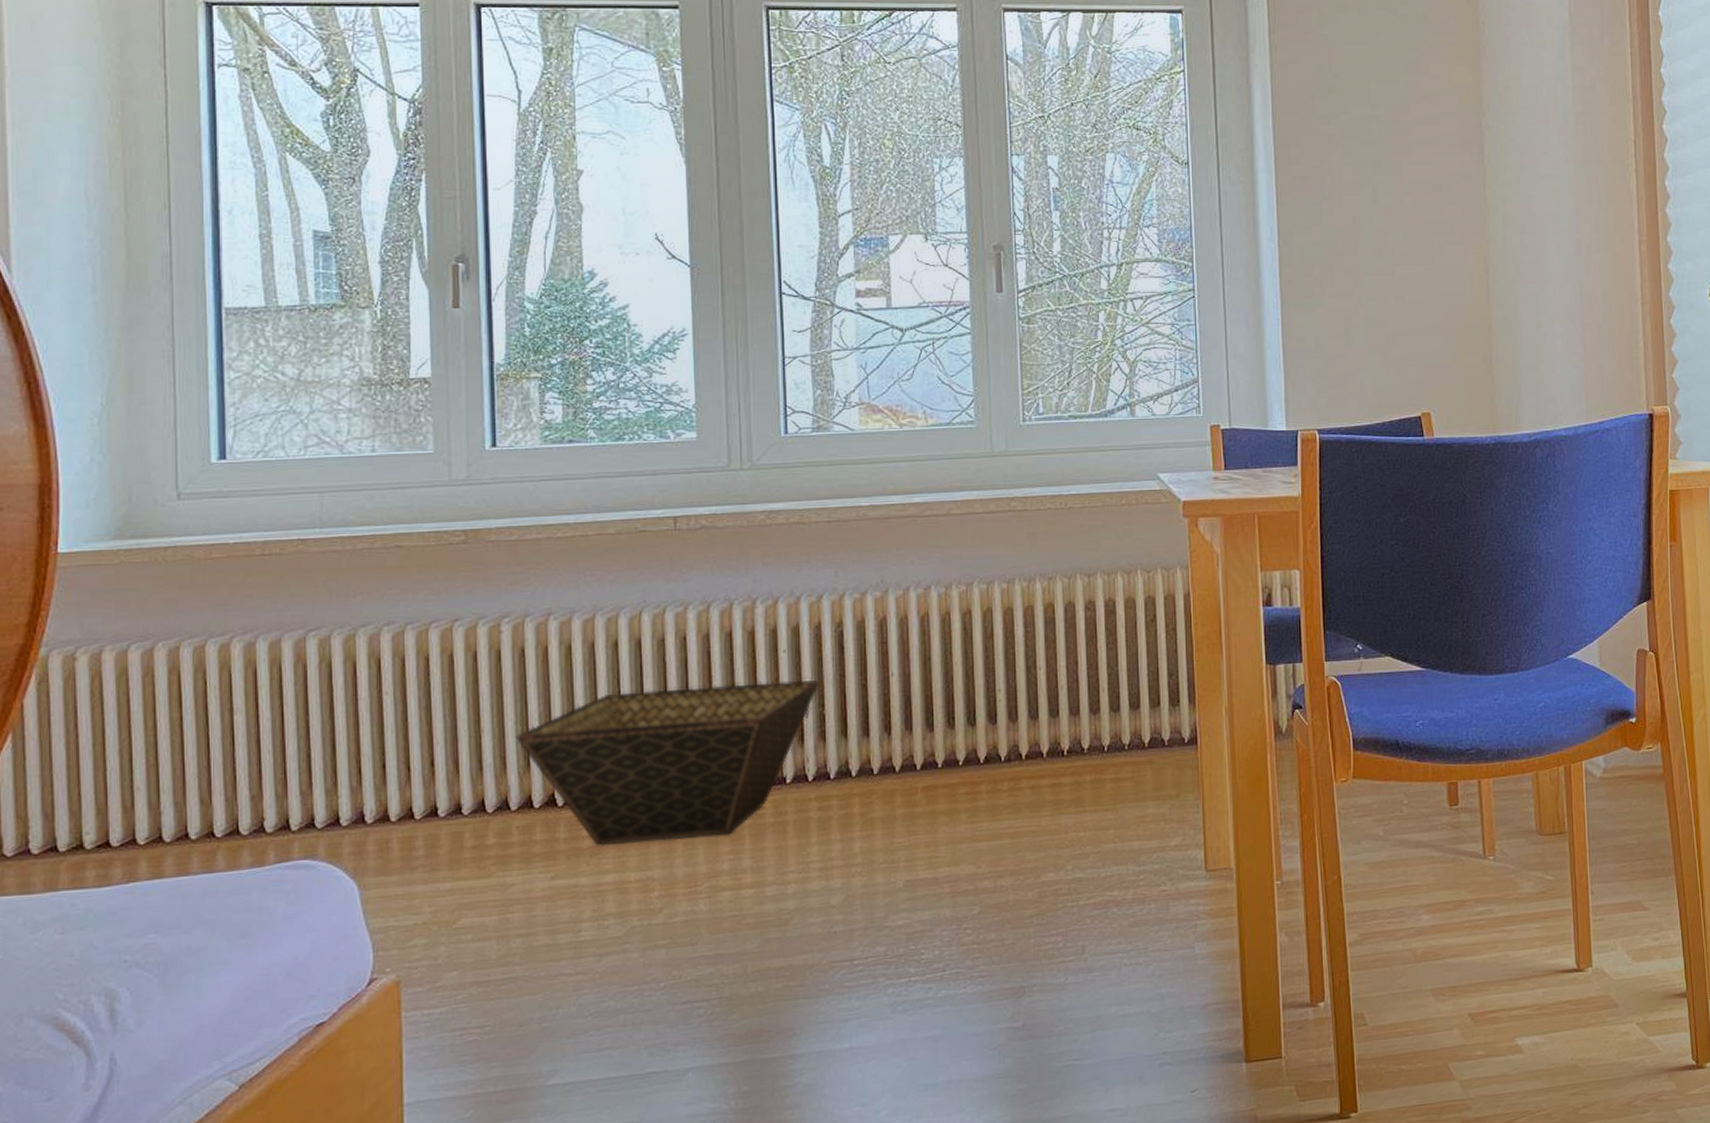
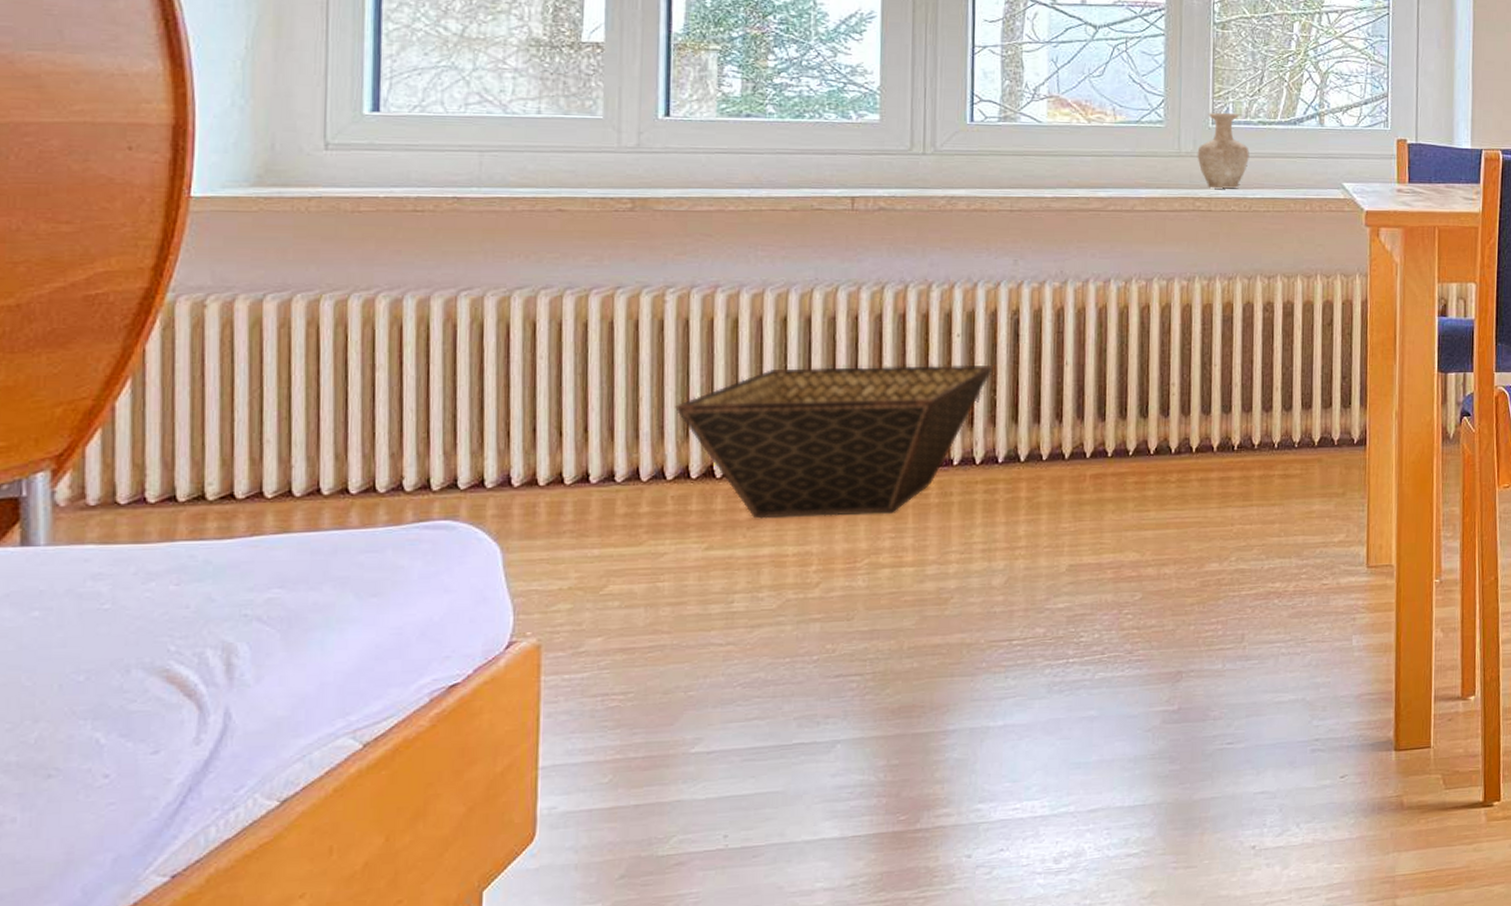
vase: none [1010,408,1062,487] -> present [1197,112,1249,189]

